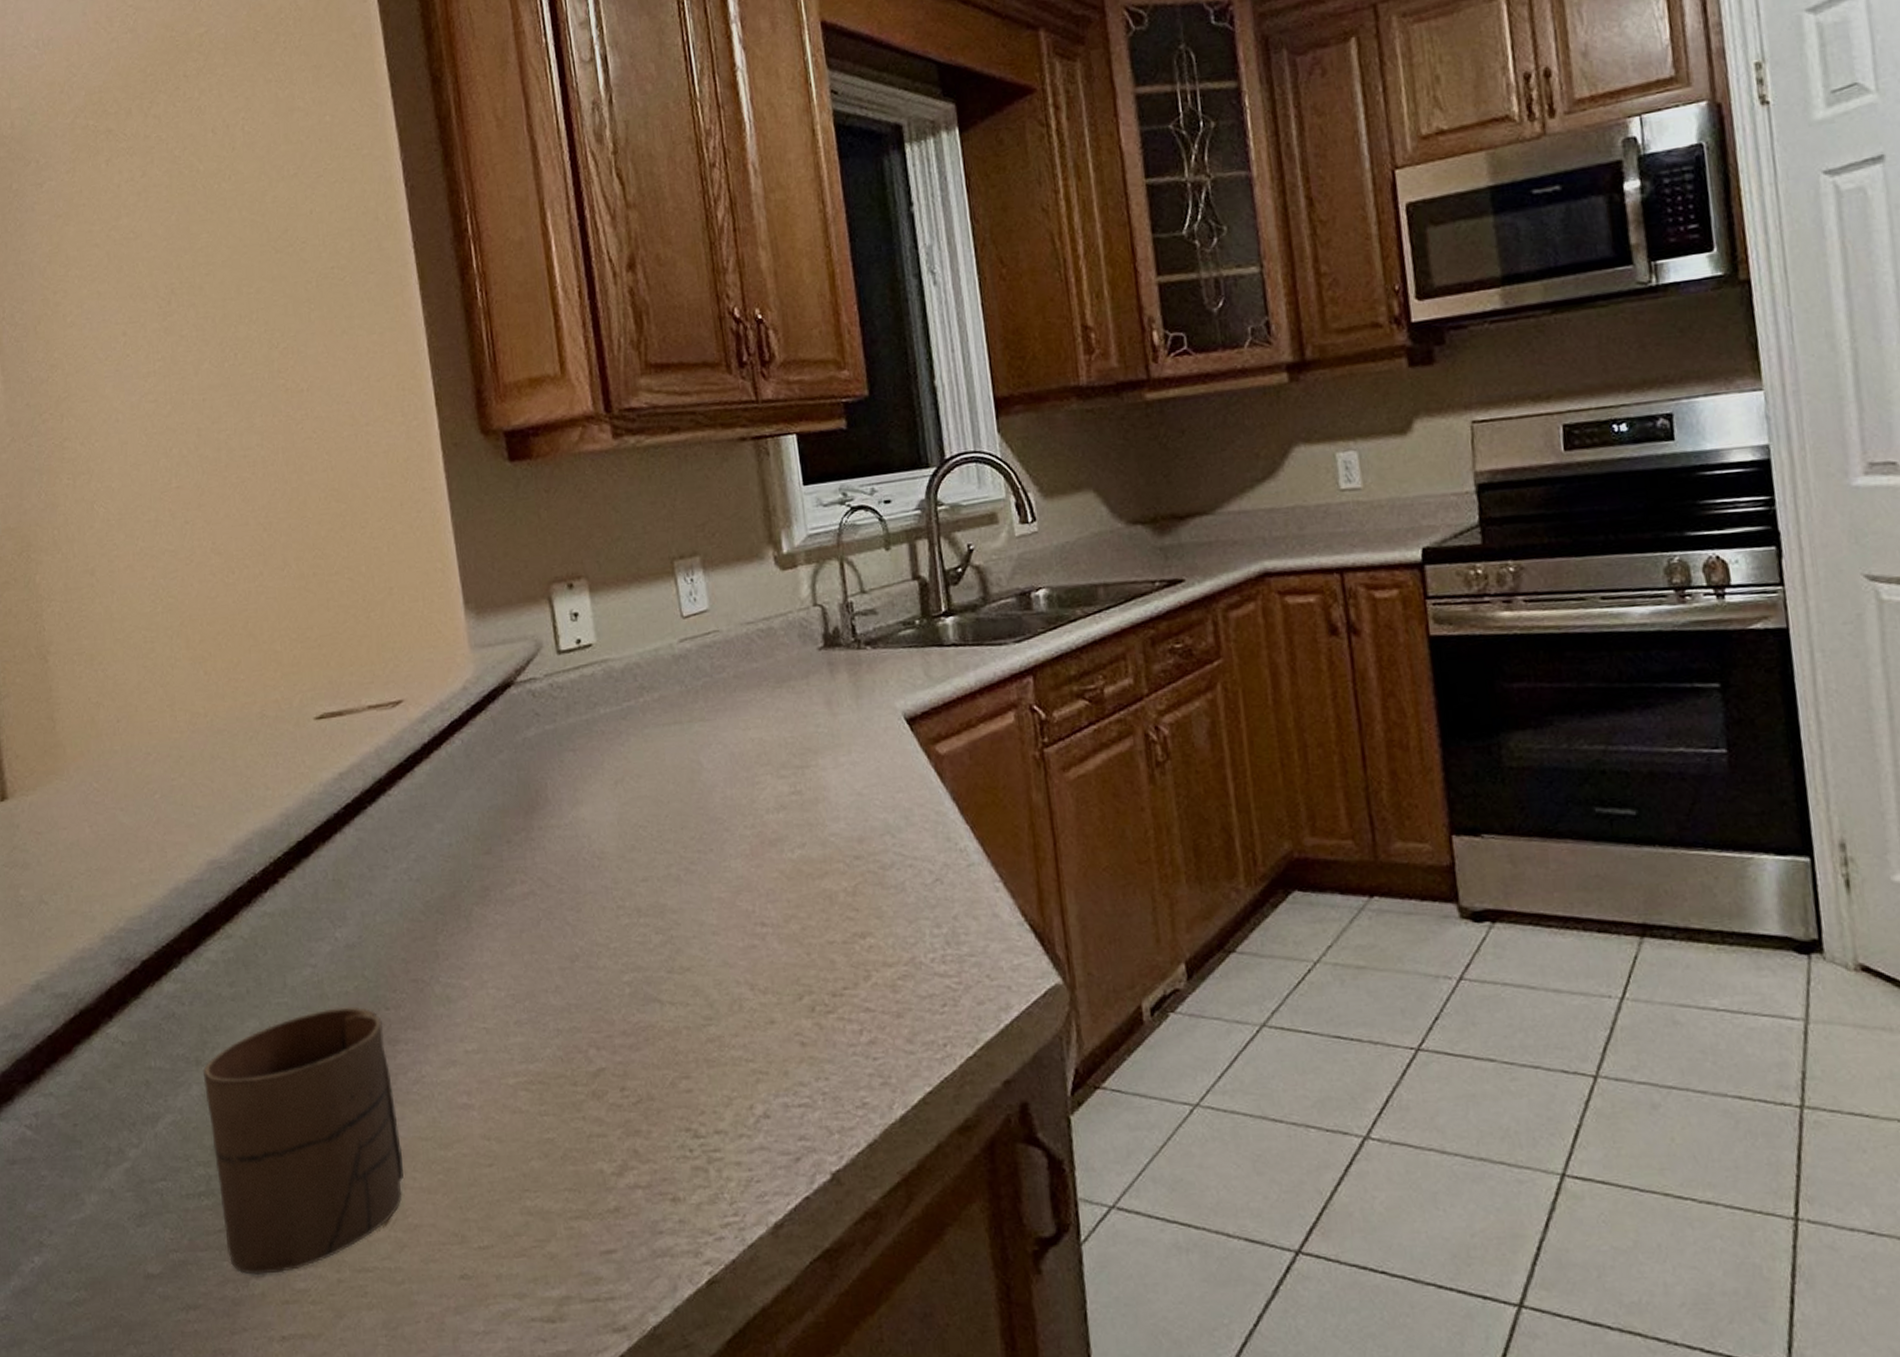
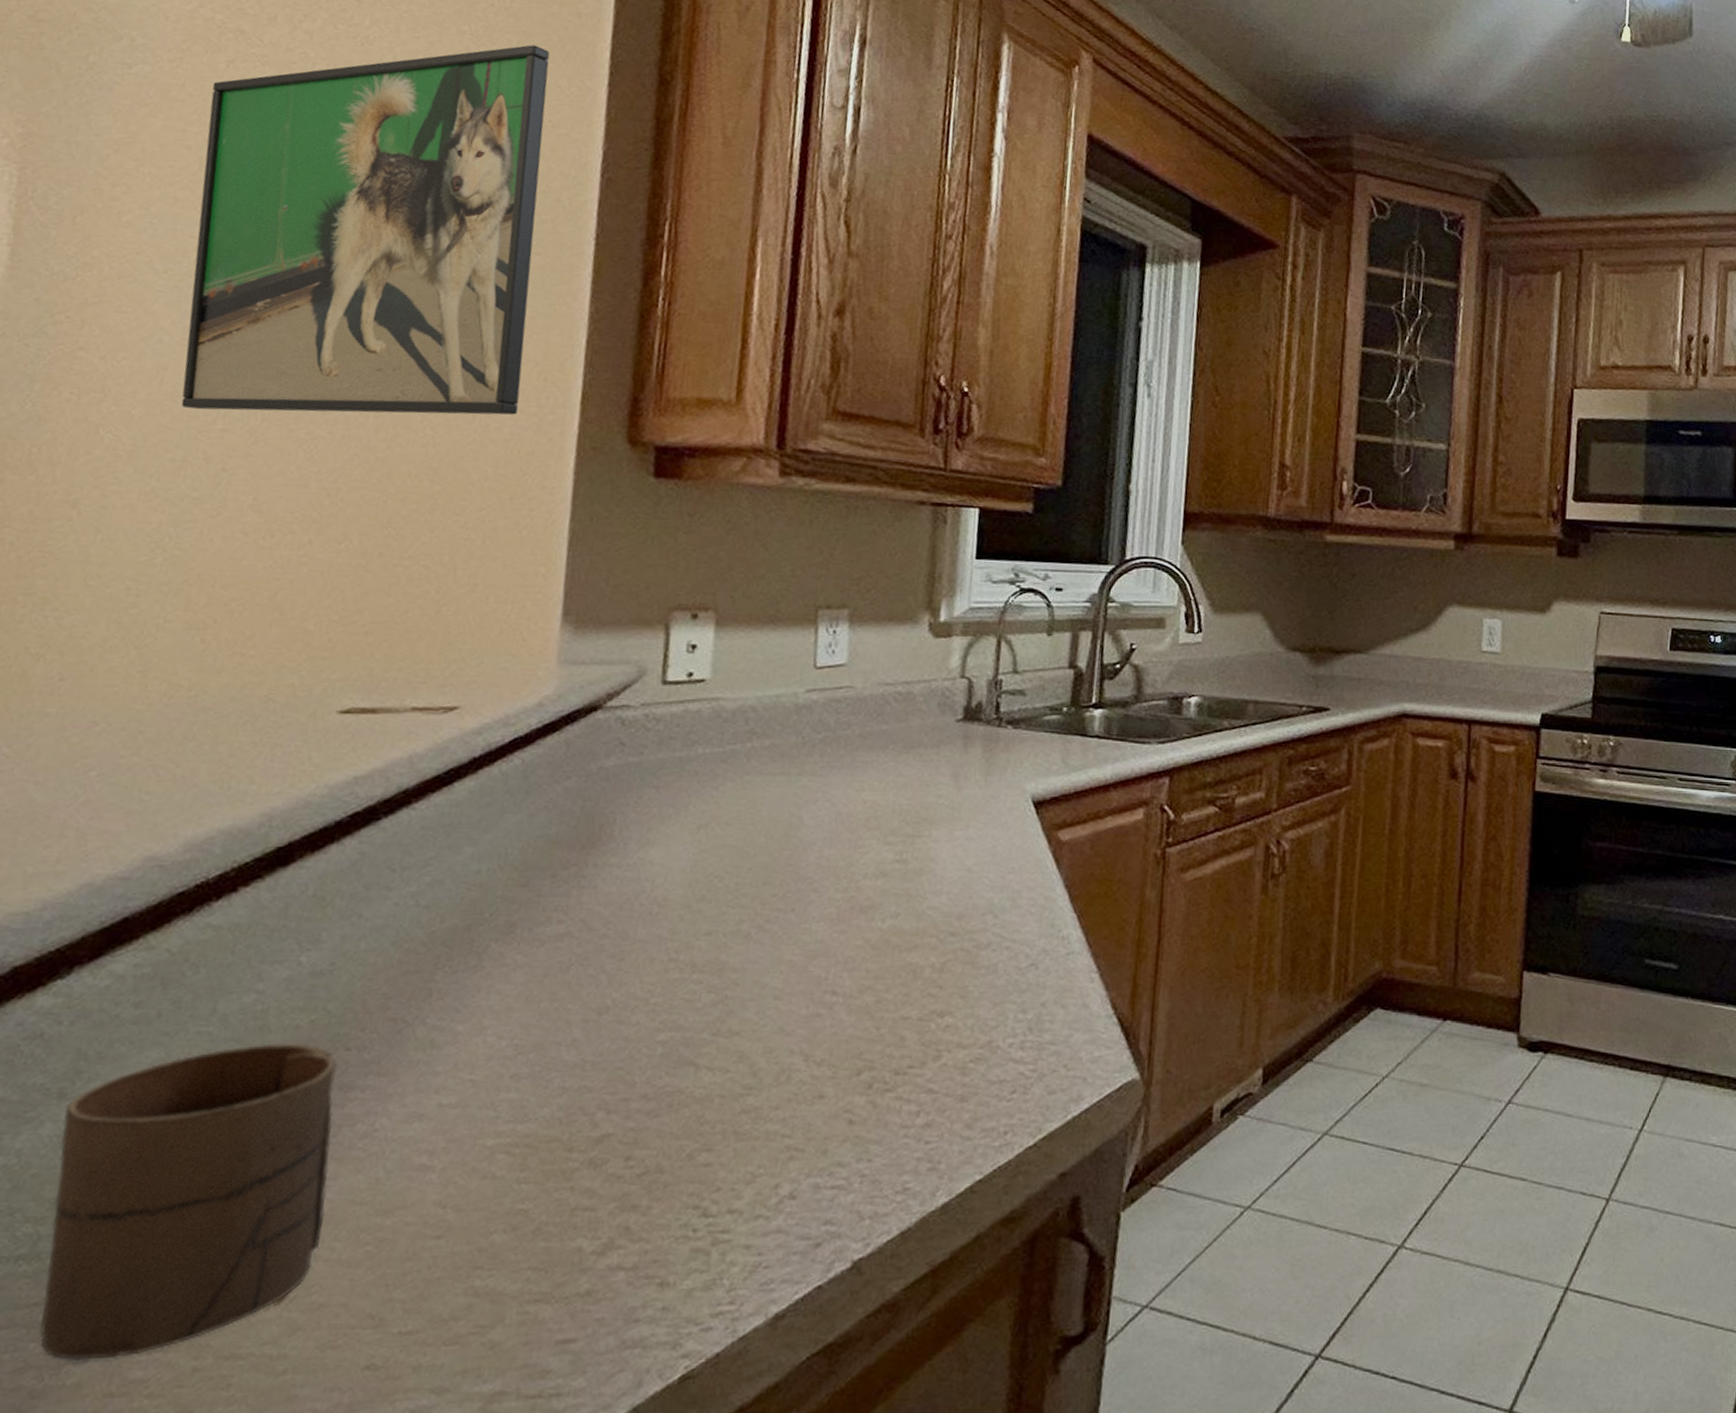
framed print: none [100,76,389,474] -> present [181,45,550,415]

